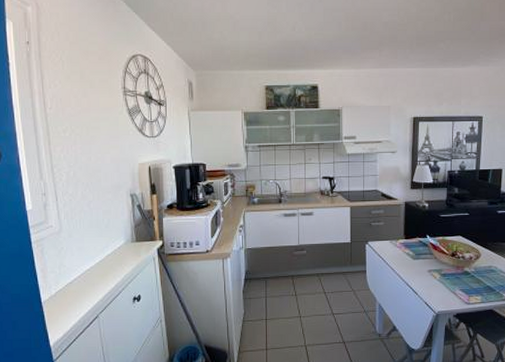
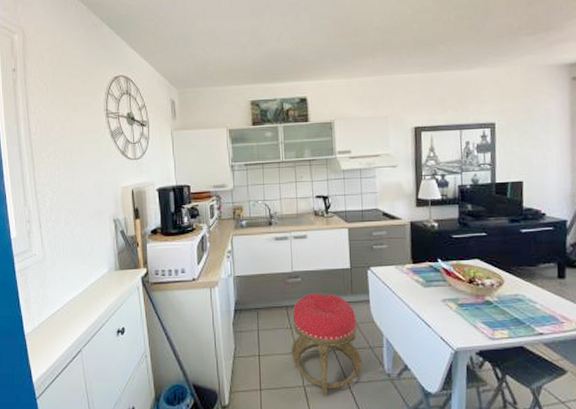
stool: none [295,264,356,354] -> present [291,293,362,396]

